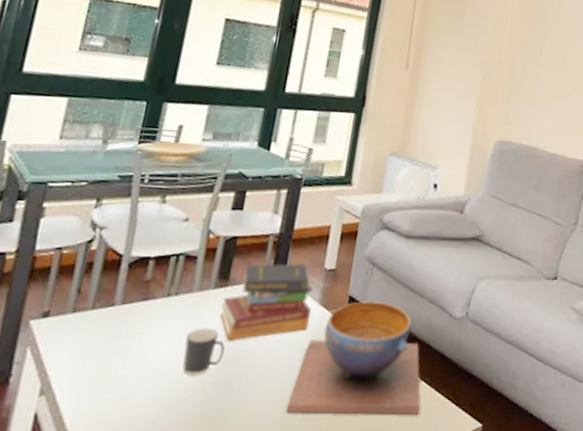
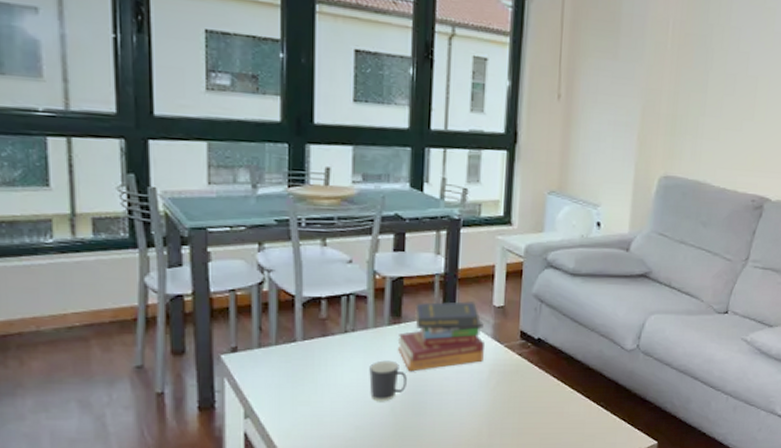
decorative bowl: present [285,300,421,416] -> none [471,334,598,435]

